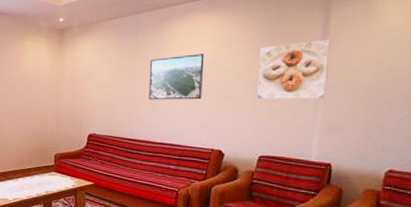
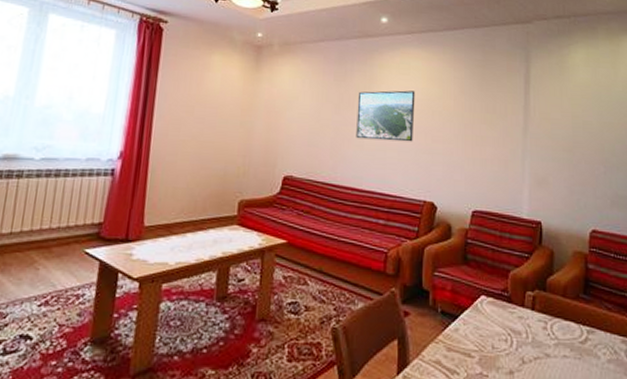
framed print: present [256,39,331,99] -> none [467,88,533,150]

